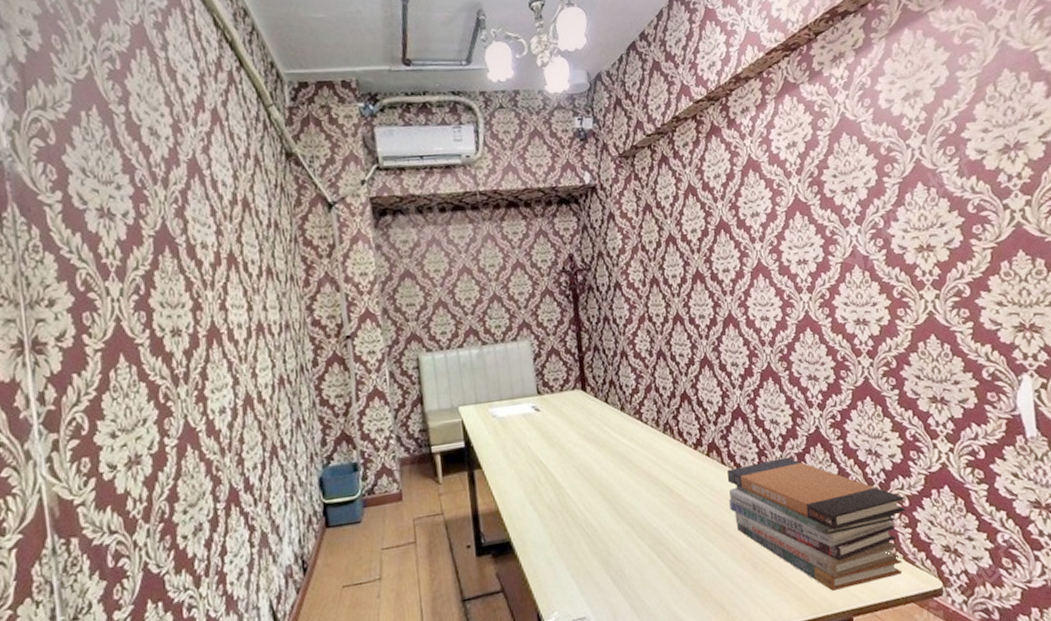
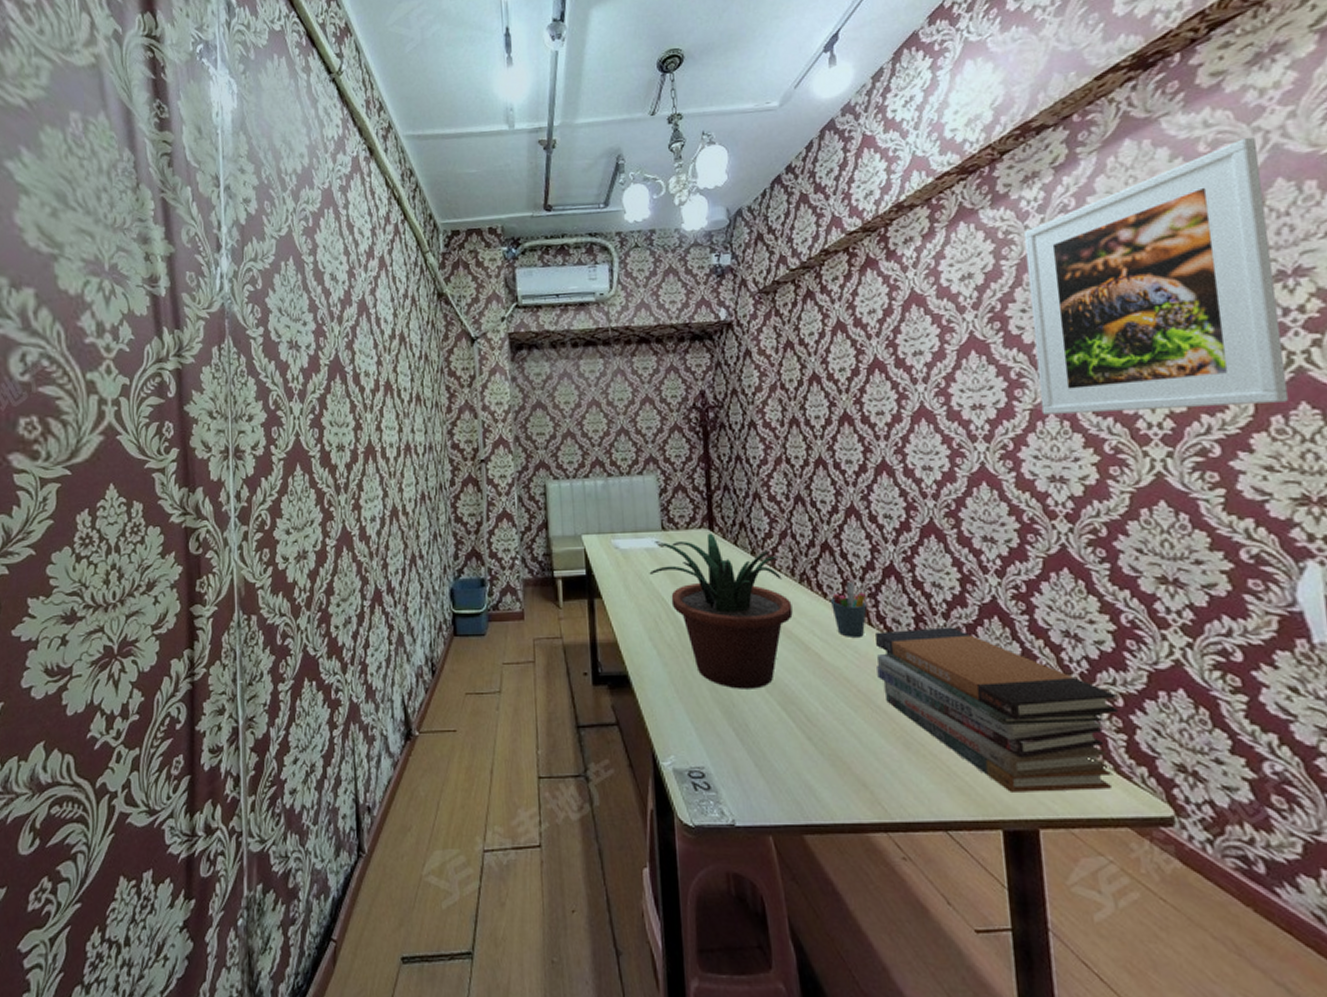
potted plant: none [527,393,659,539] -> present [649,533,793,689]
pen holder: none [689,427,720,477] -> present [829,582,867,637]
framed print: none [833,35,1012,267] -> present [1023,138,1290,415]

